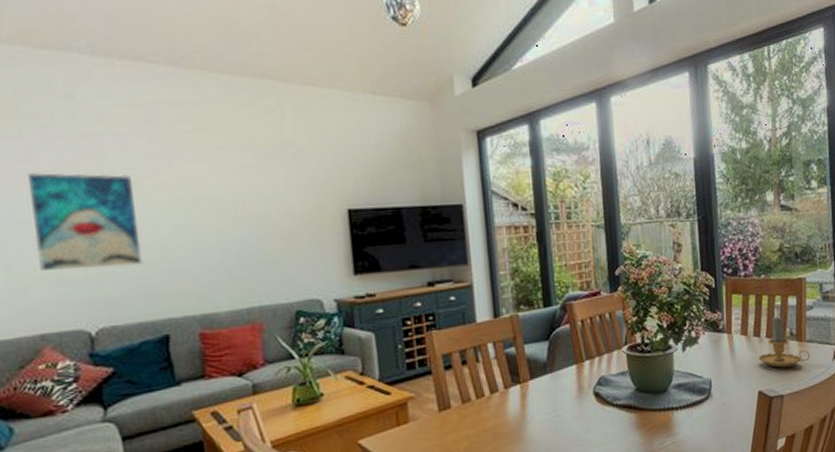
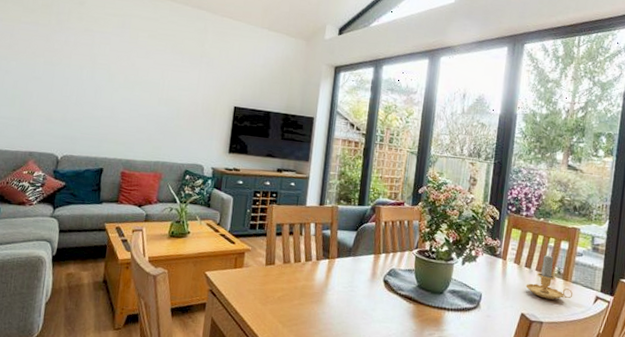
wall art: present [28,173,143,271] -> none [39,48,105,119]

